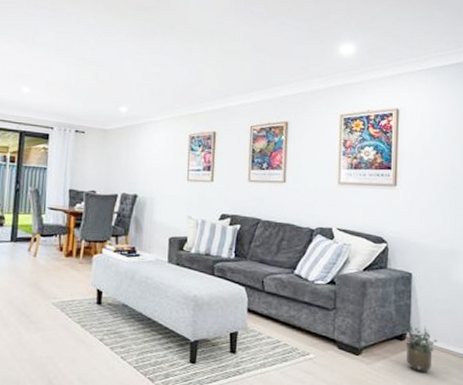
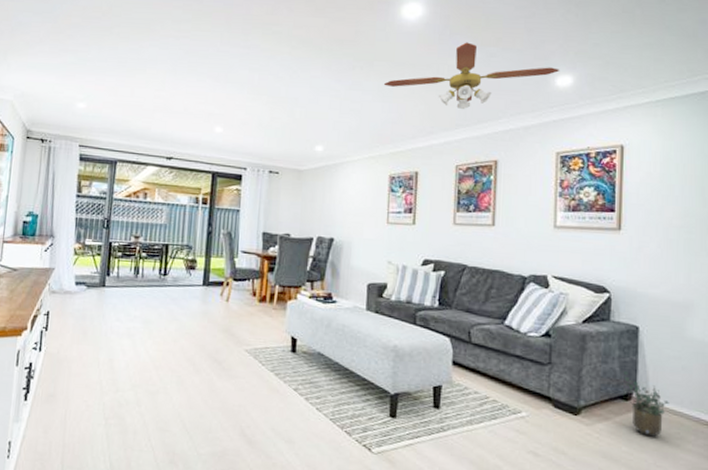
ceiling fan: none [185,11,344,75] -> present [384,42,560,110]

